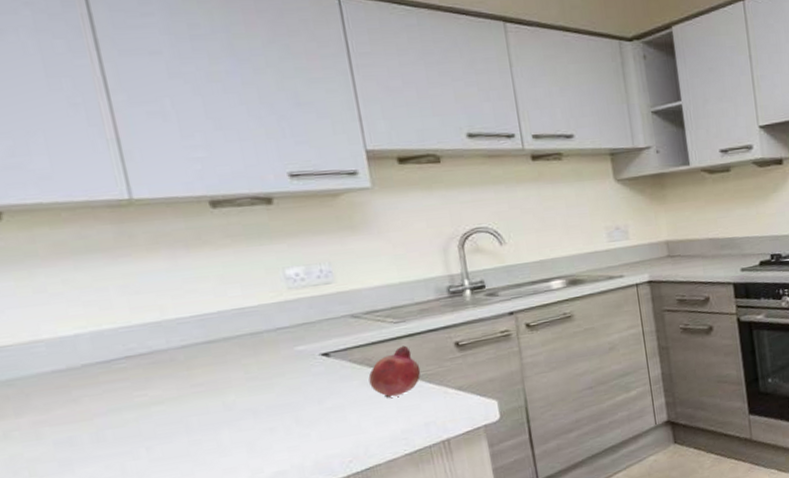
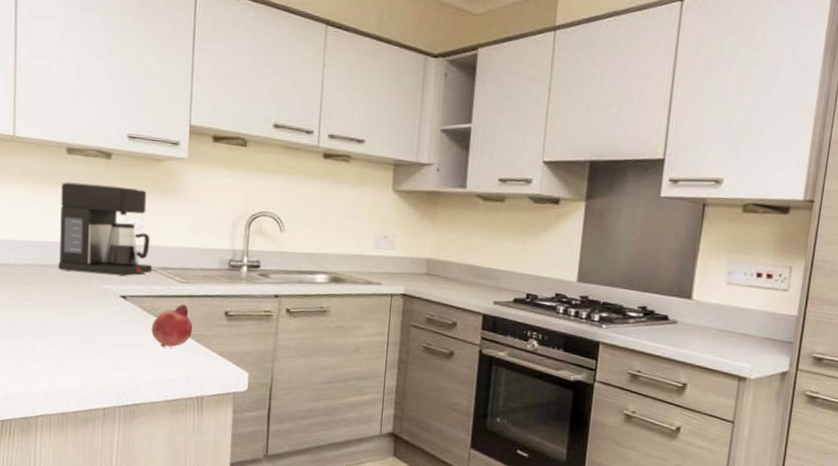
coffee maker: none [211,231,356,342] -> present [58,182,153,277]

